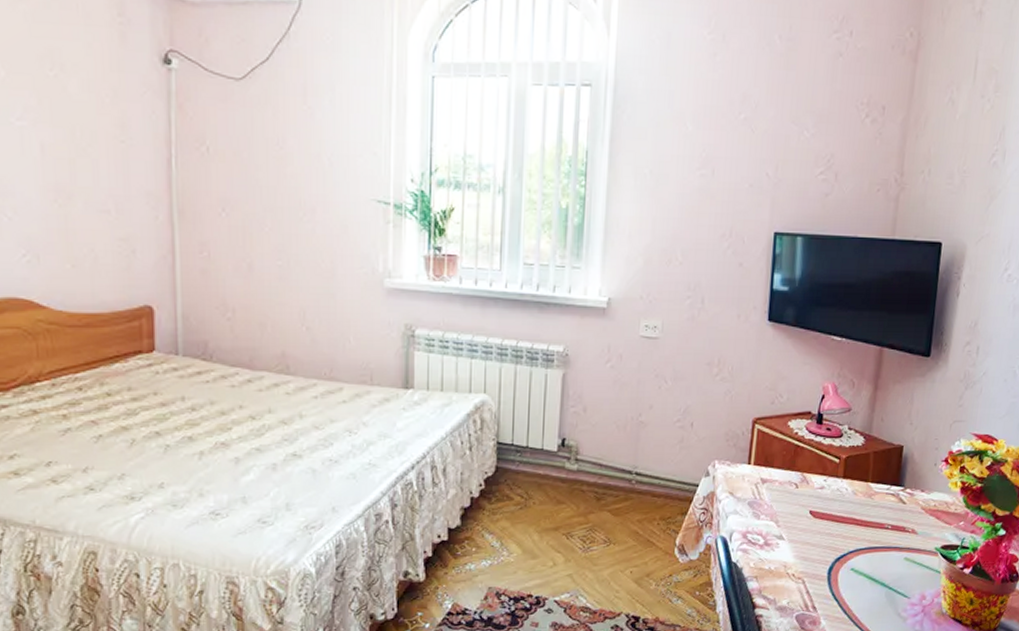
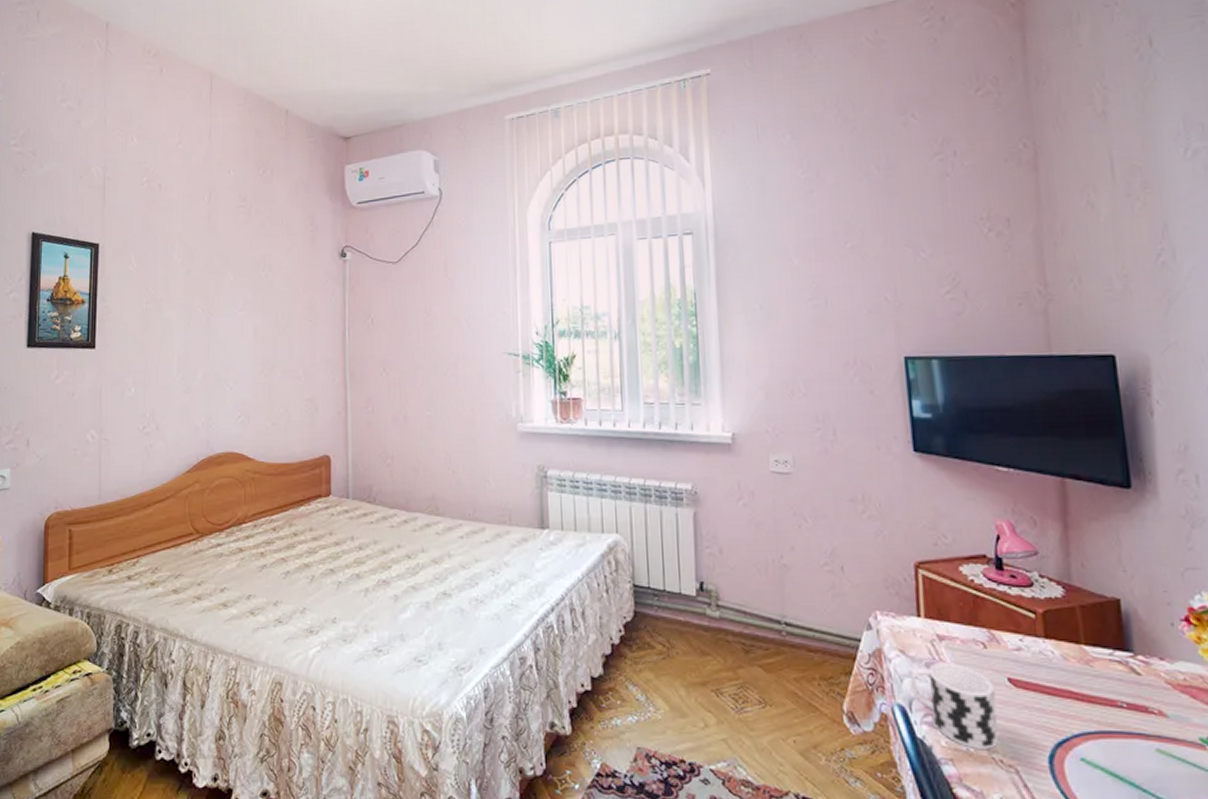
cup: none [733,500,798,567] -> present [909,662,998,749]

